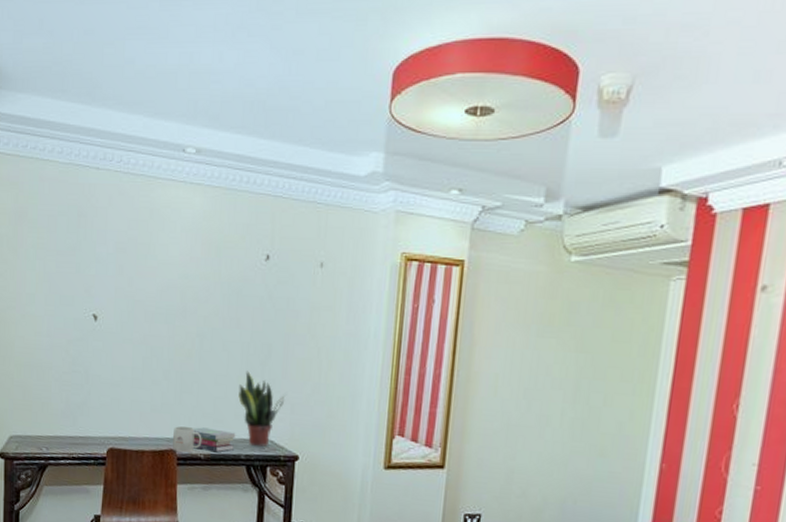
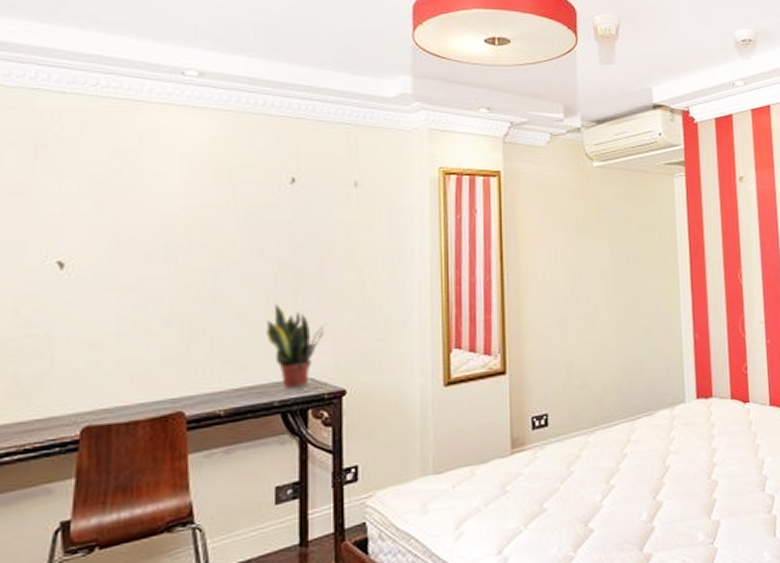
mug: present [173,426,202,454] -> none [180,379,221,415]
books: present [192,427,236,453] -> none [208,376,266,405]

